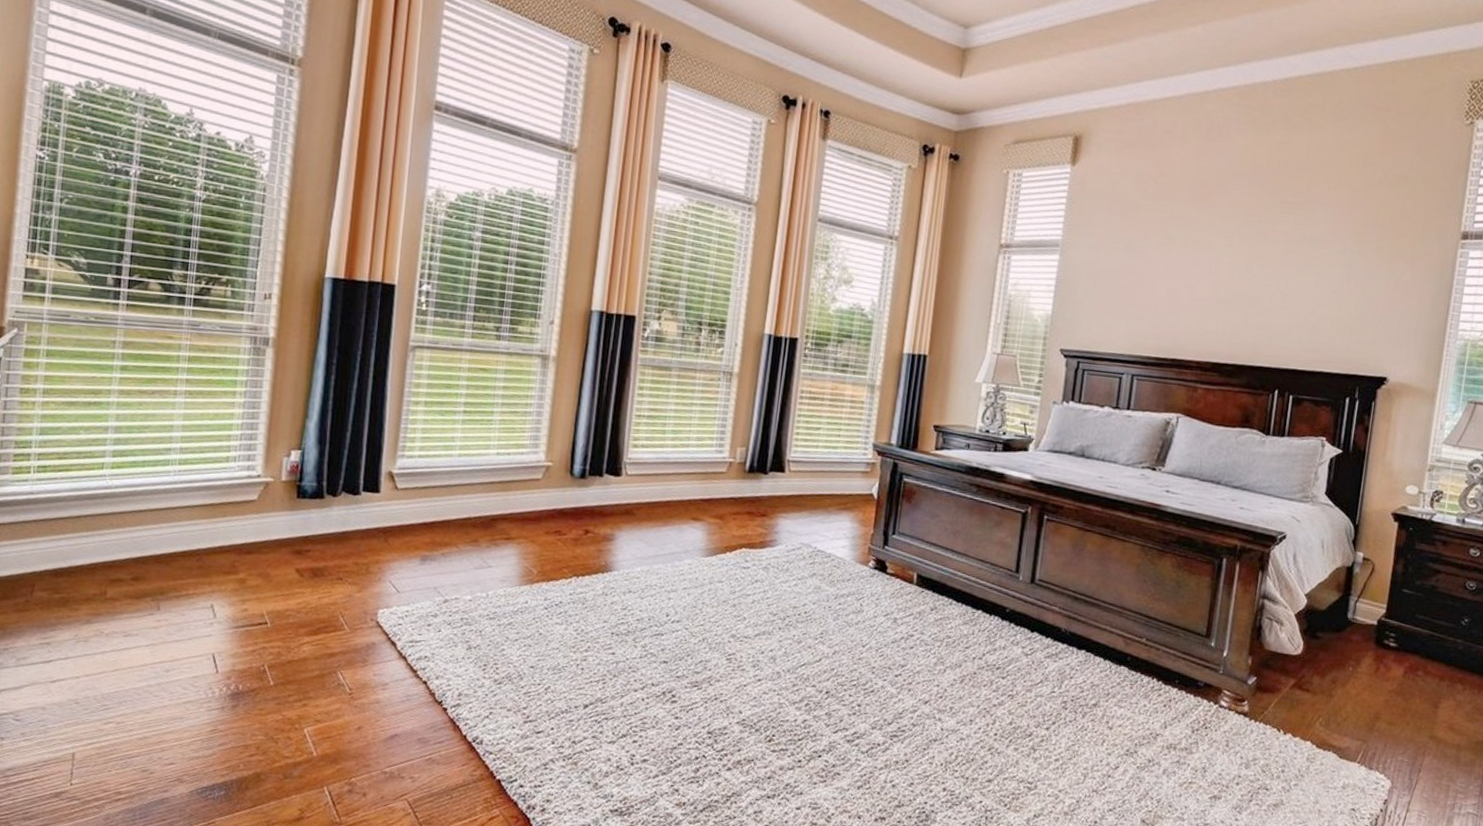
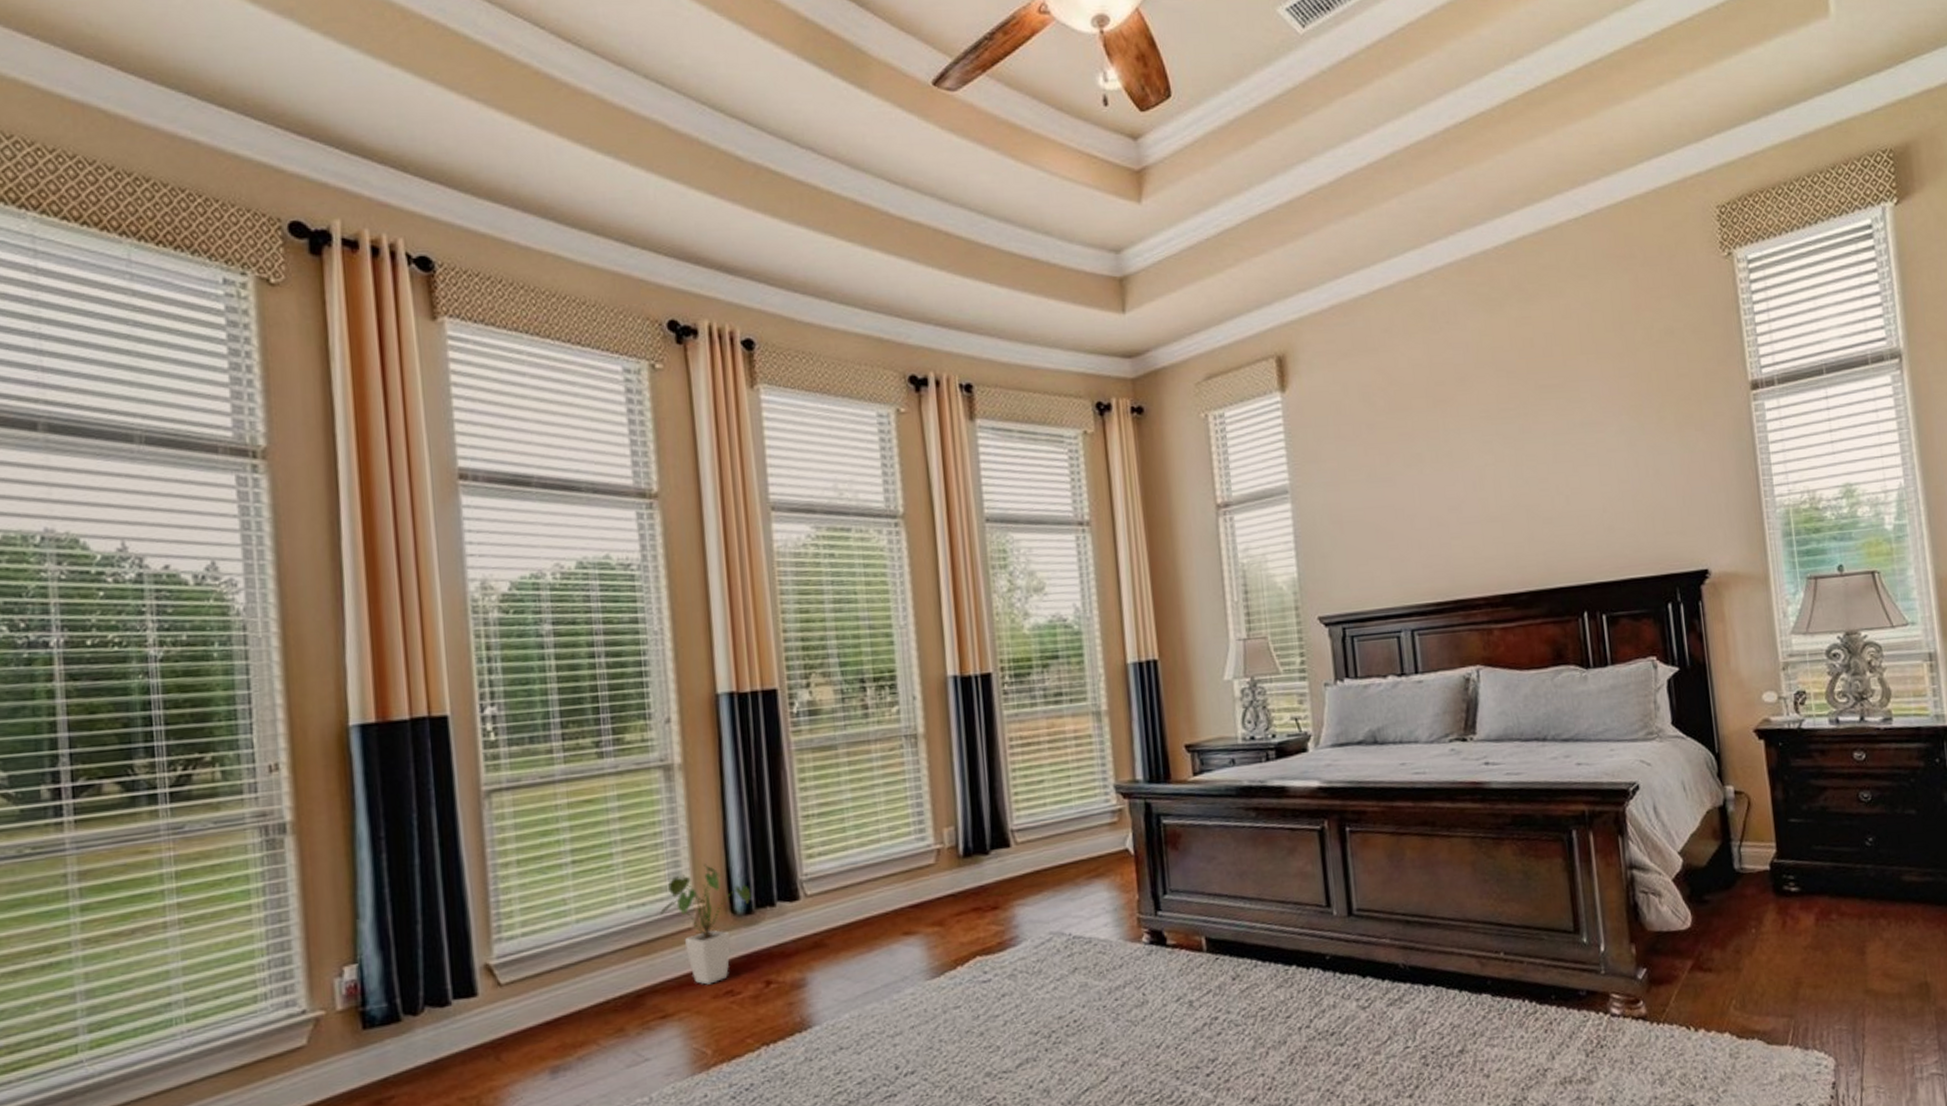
house plant: none [519,434,588,523] -> present [660,863,752,985]

